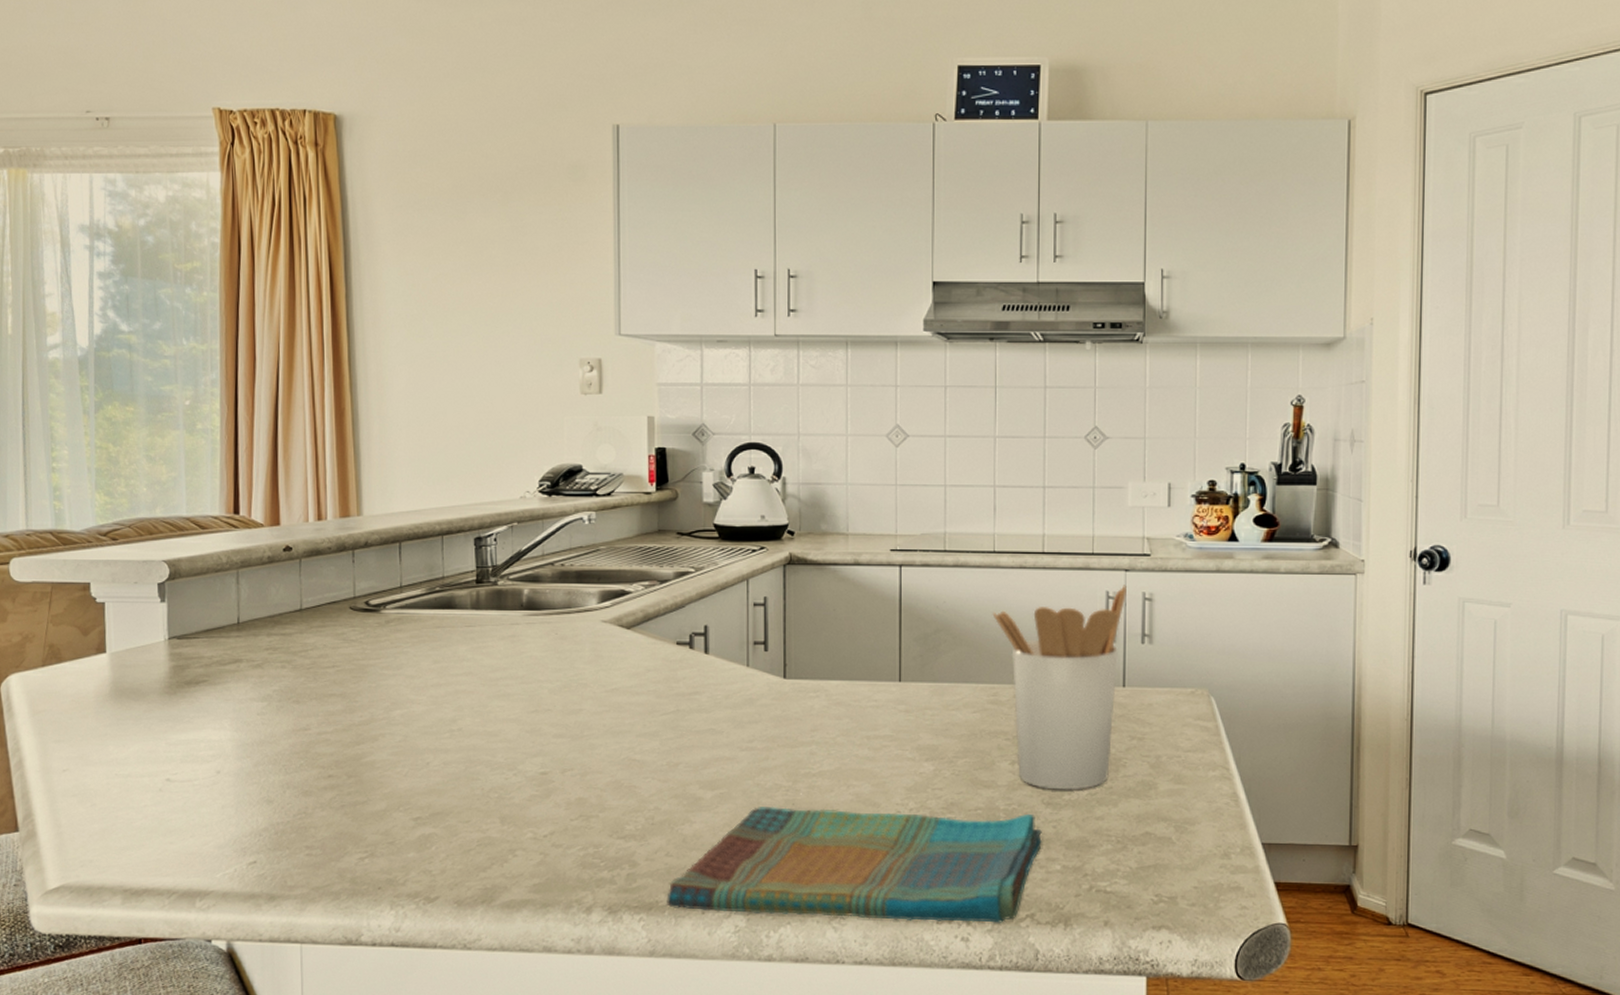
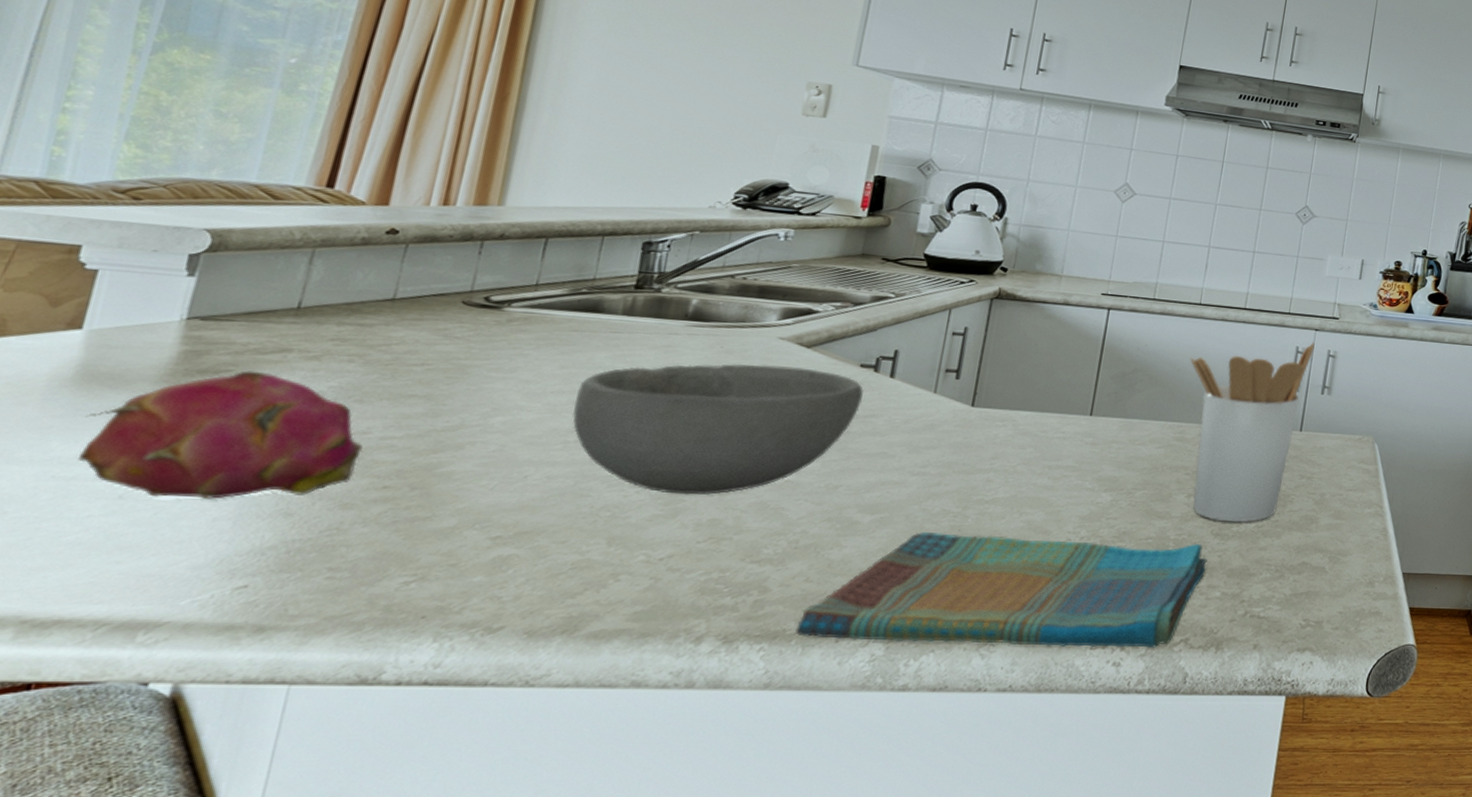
fruit: none [124,680,307,790] -> present [77,370,363,499]
bowl: none [450,648,684,776] -> present [572,363,864,495]

